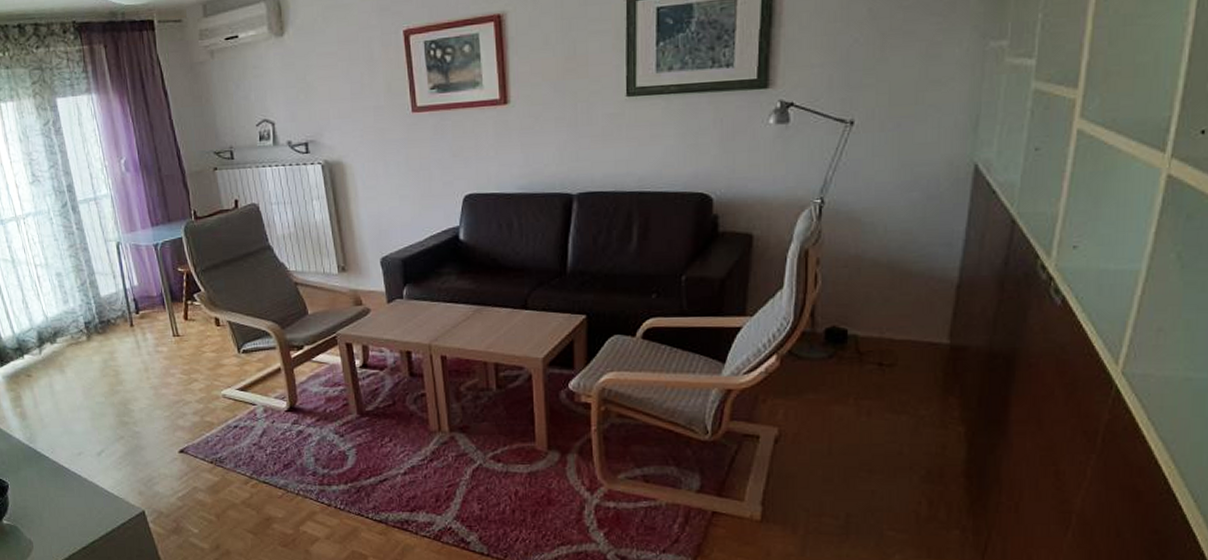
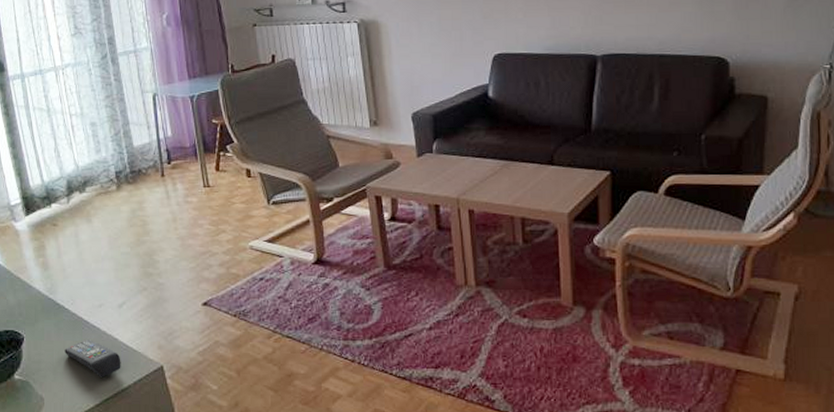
remote control: none [48,486,104,522] -> present [64,340,121,378]

